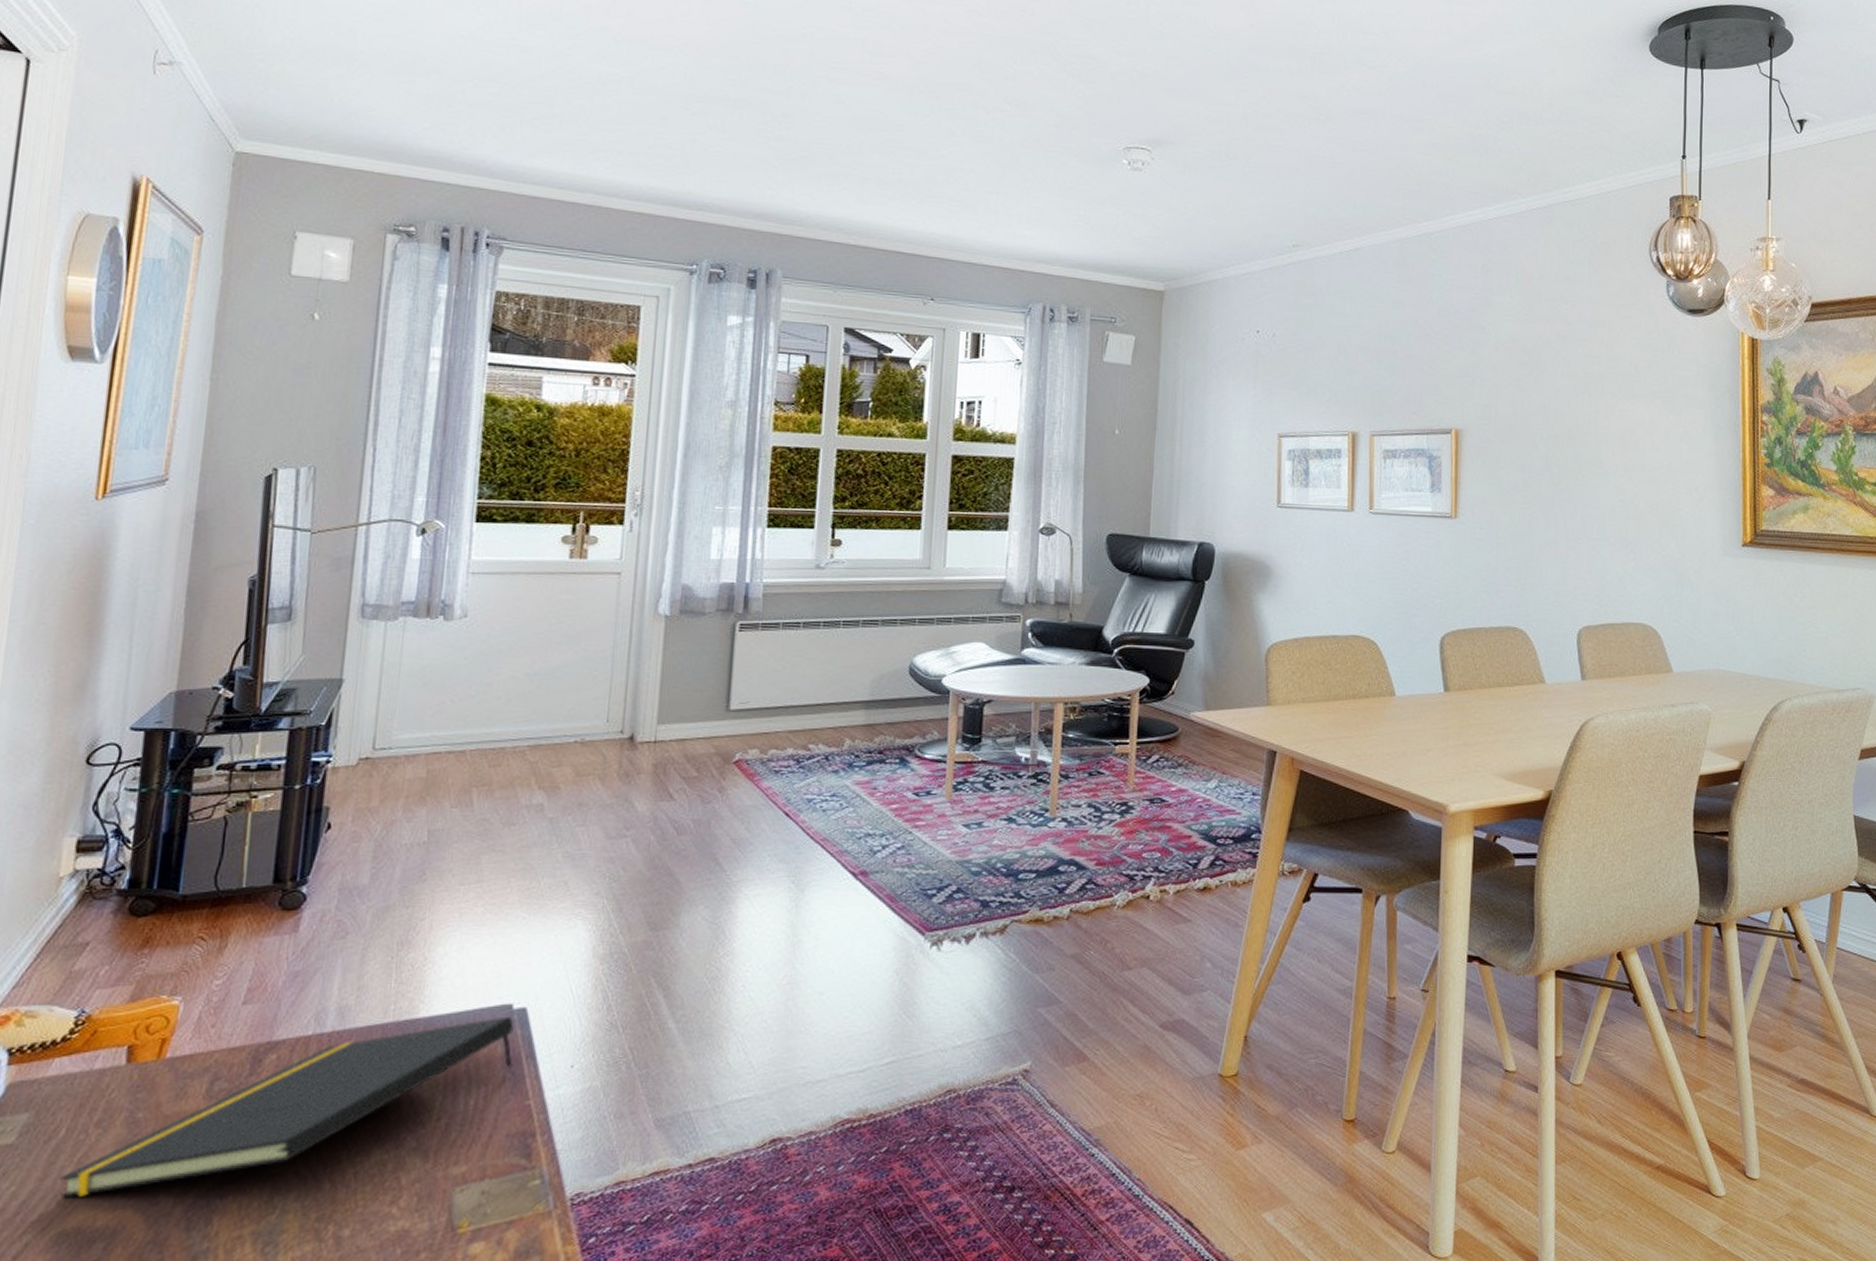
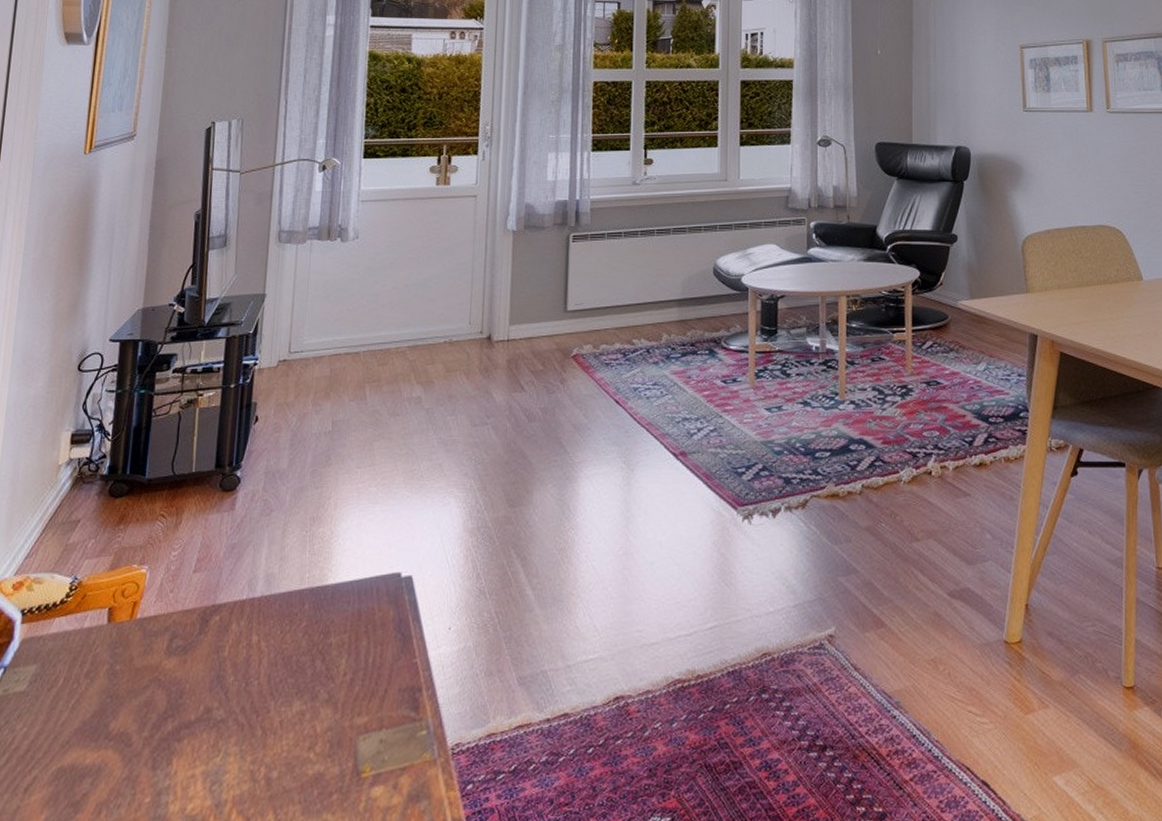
notepad: present [59,1016,514,1199] -> none [58,583,403,739]

